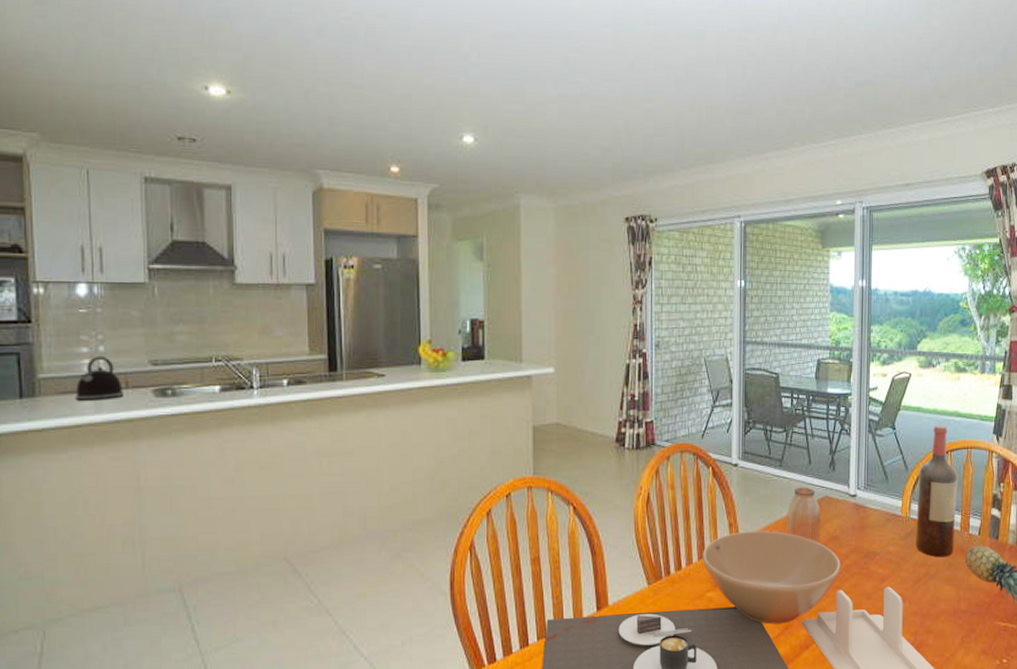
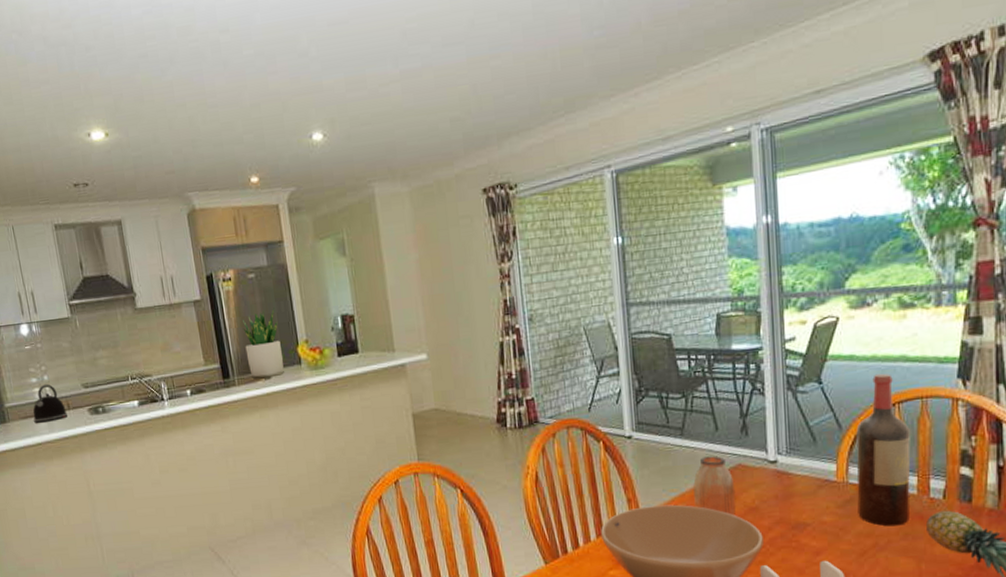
planter: none [360,303,402,375] -> present [243,307,284,380]

